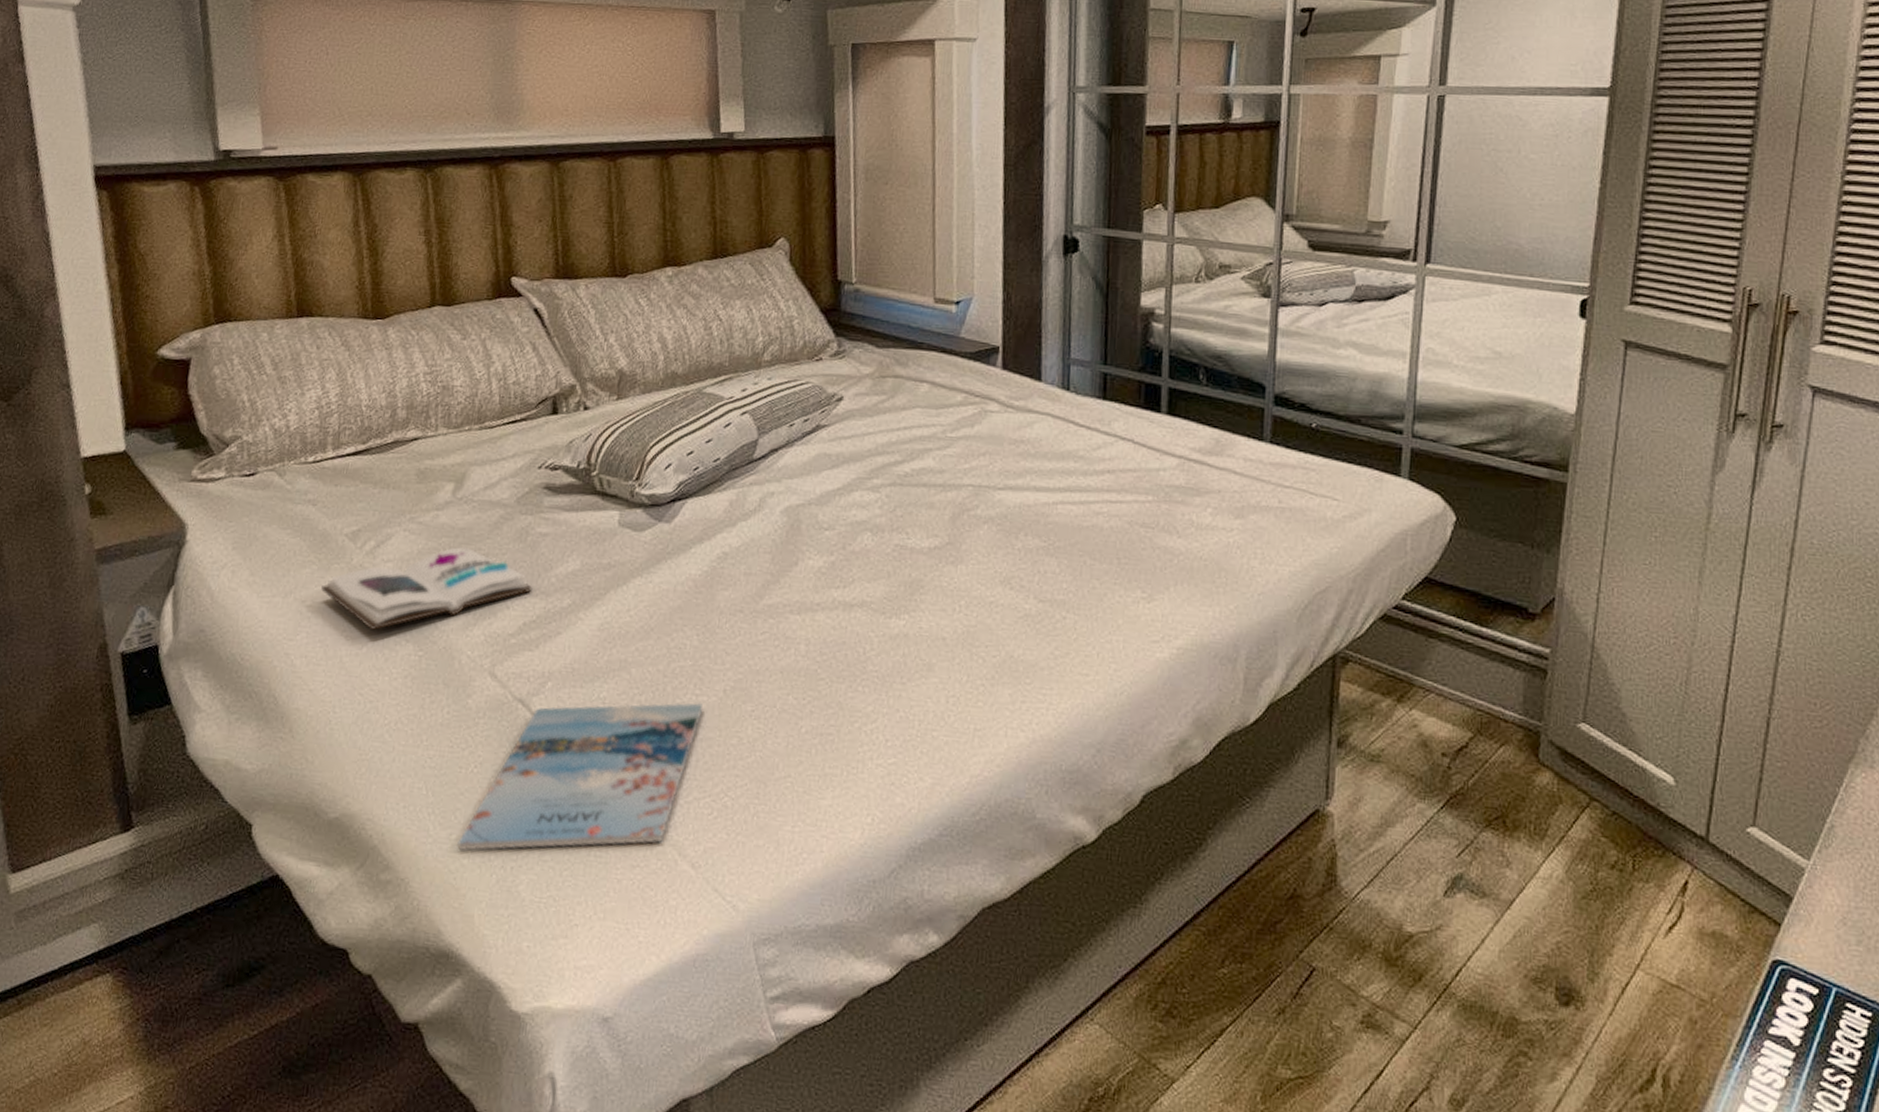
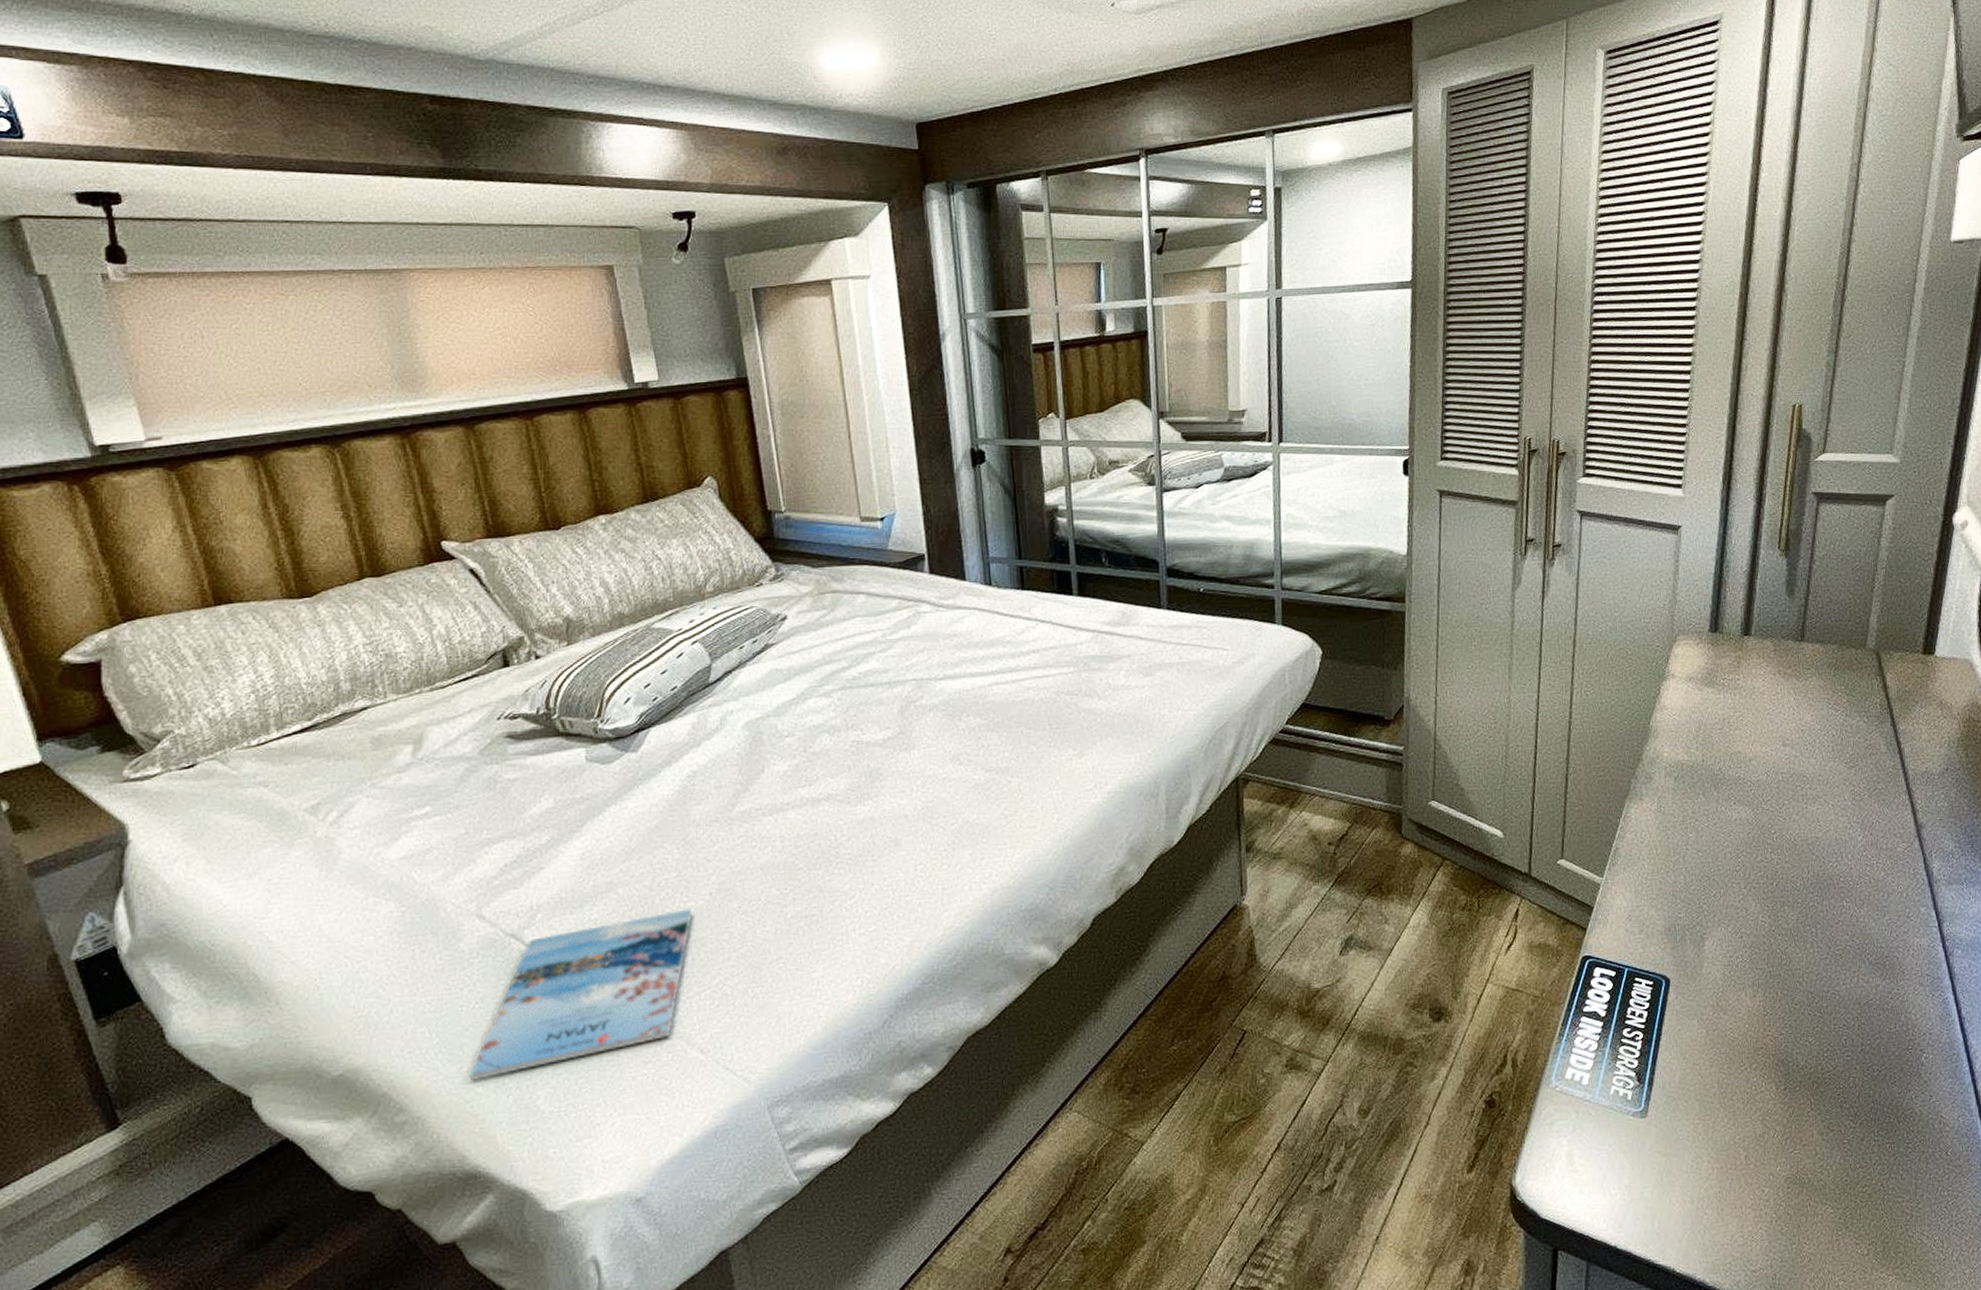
book: present [321,546,533,630] -> none [287,803,509,895]

